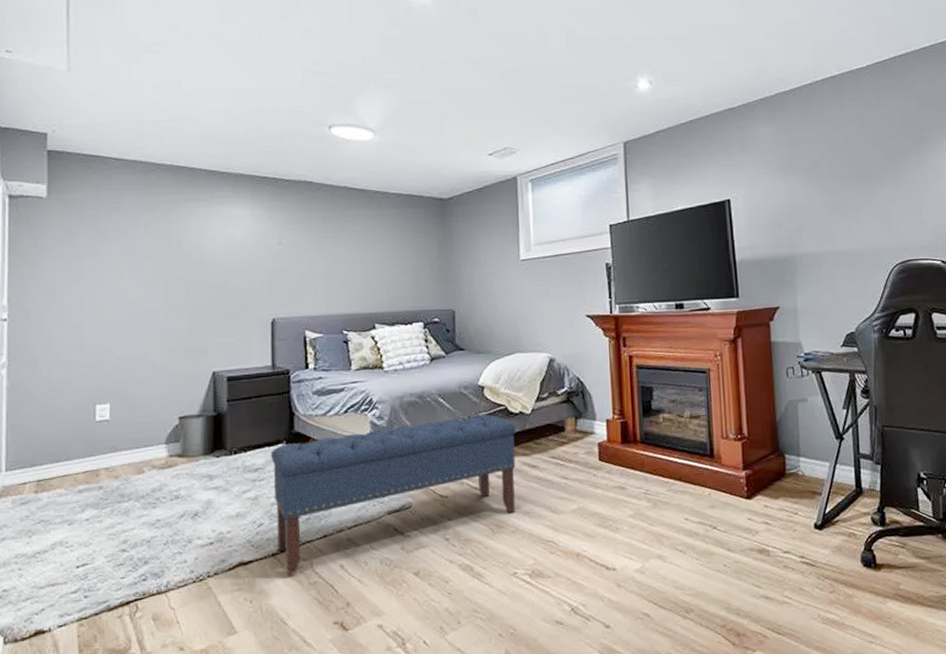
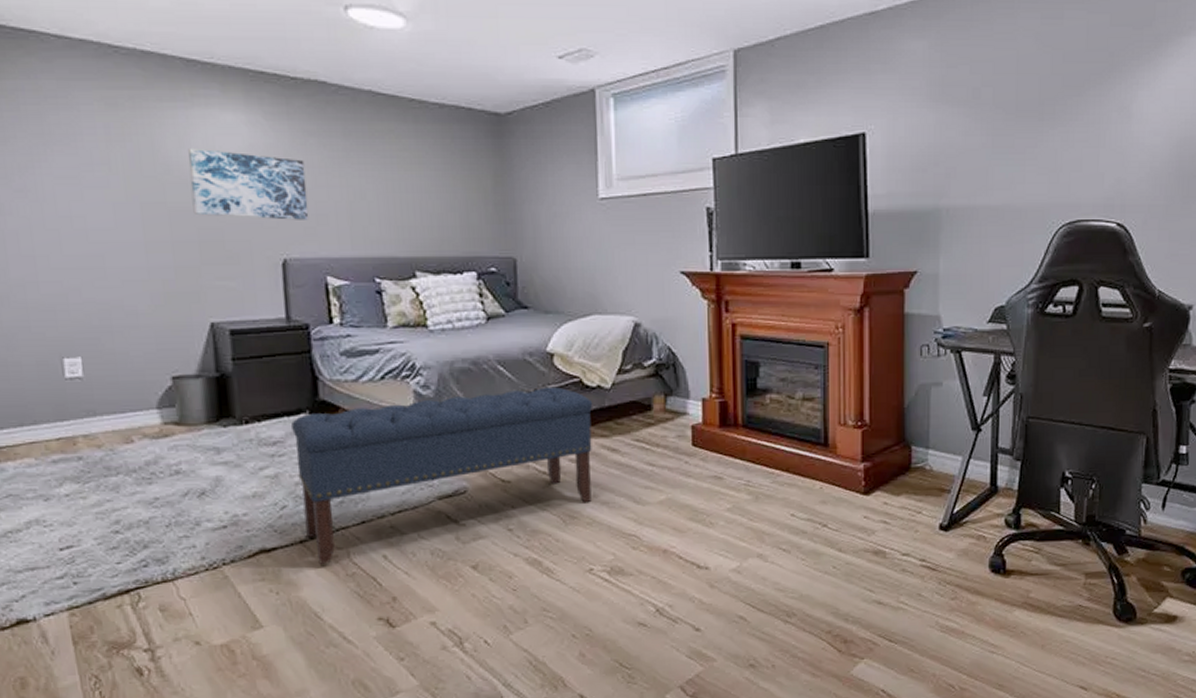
wall art: none [205,236,294,288] -> present [188,147,309,220]

